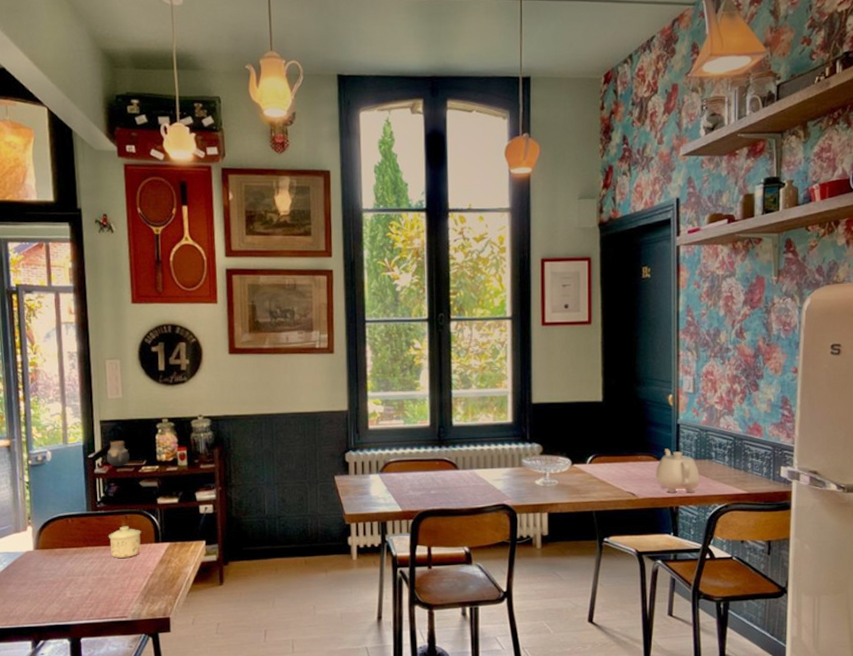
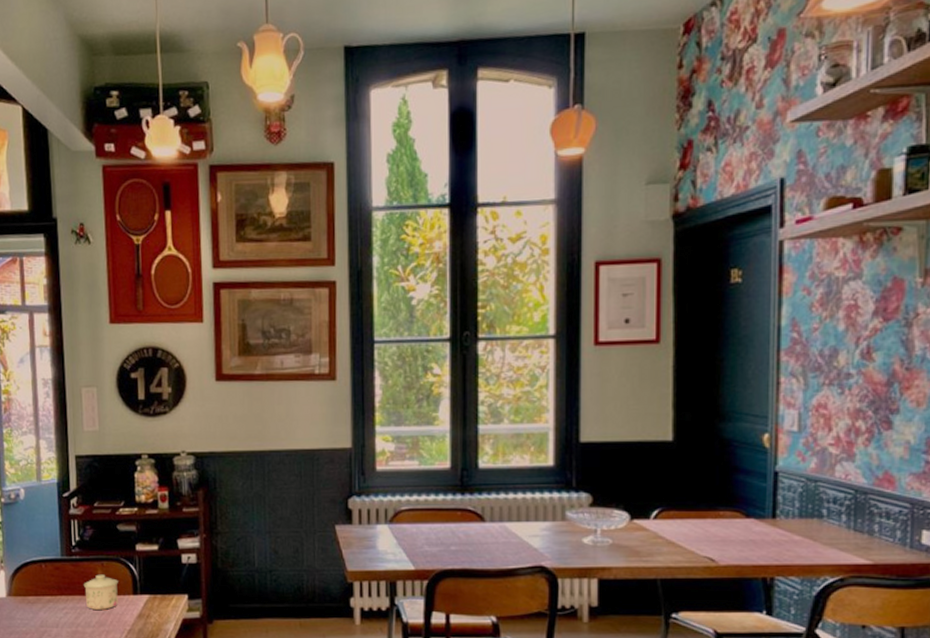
jar: present [107,441,130,468] -> none [82,478,107,509]
teapot: present [655,448,701,493] -> none [742,503,806,561]

